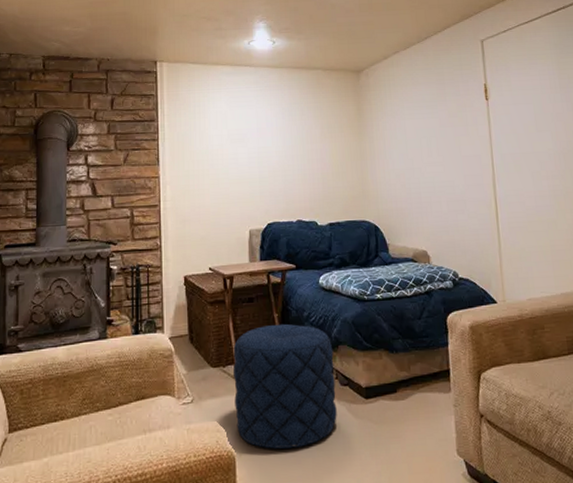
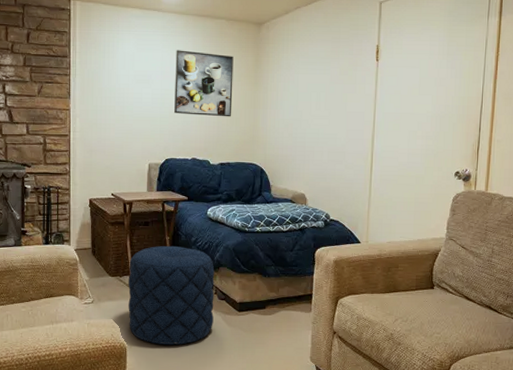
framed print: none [271,104,337,173] -> present [174,50,234,117]

